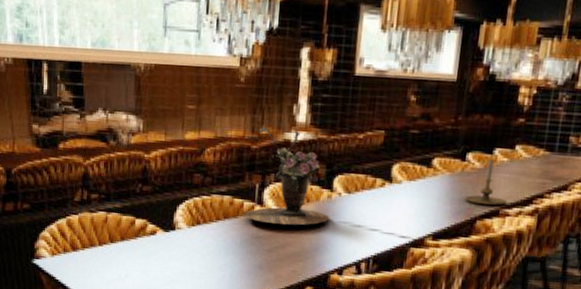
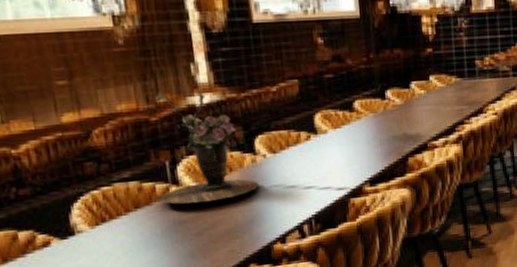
candle holder: present [465,158,507,206] -> none [392,92,432,141]

